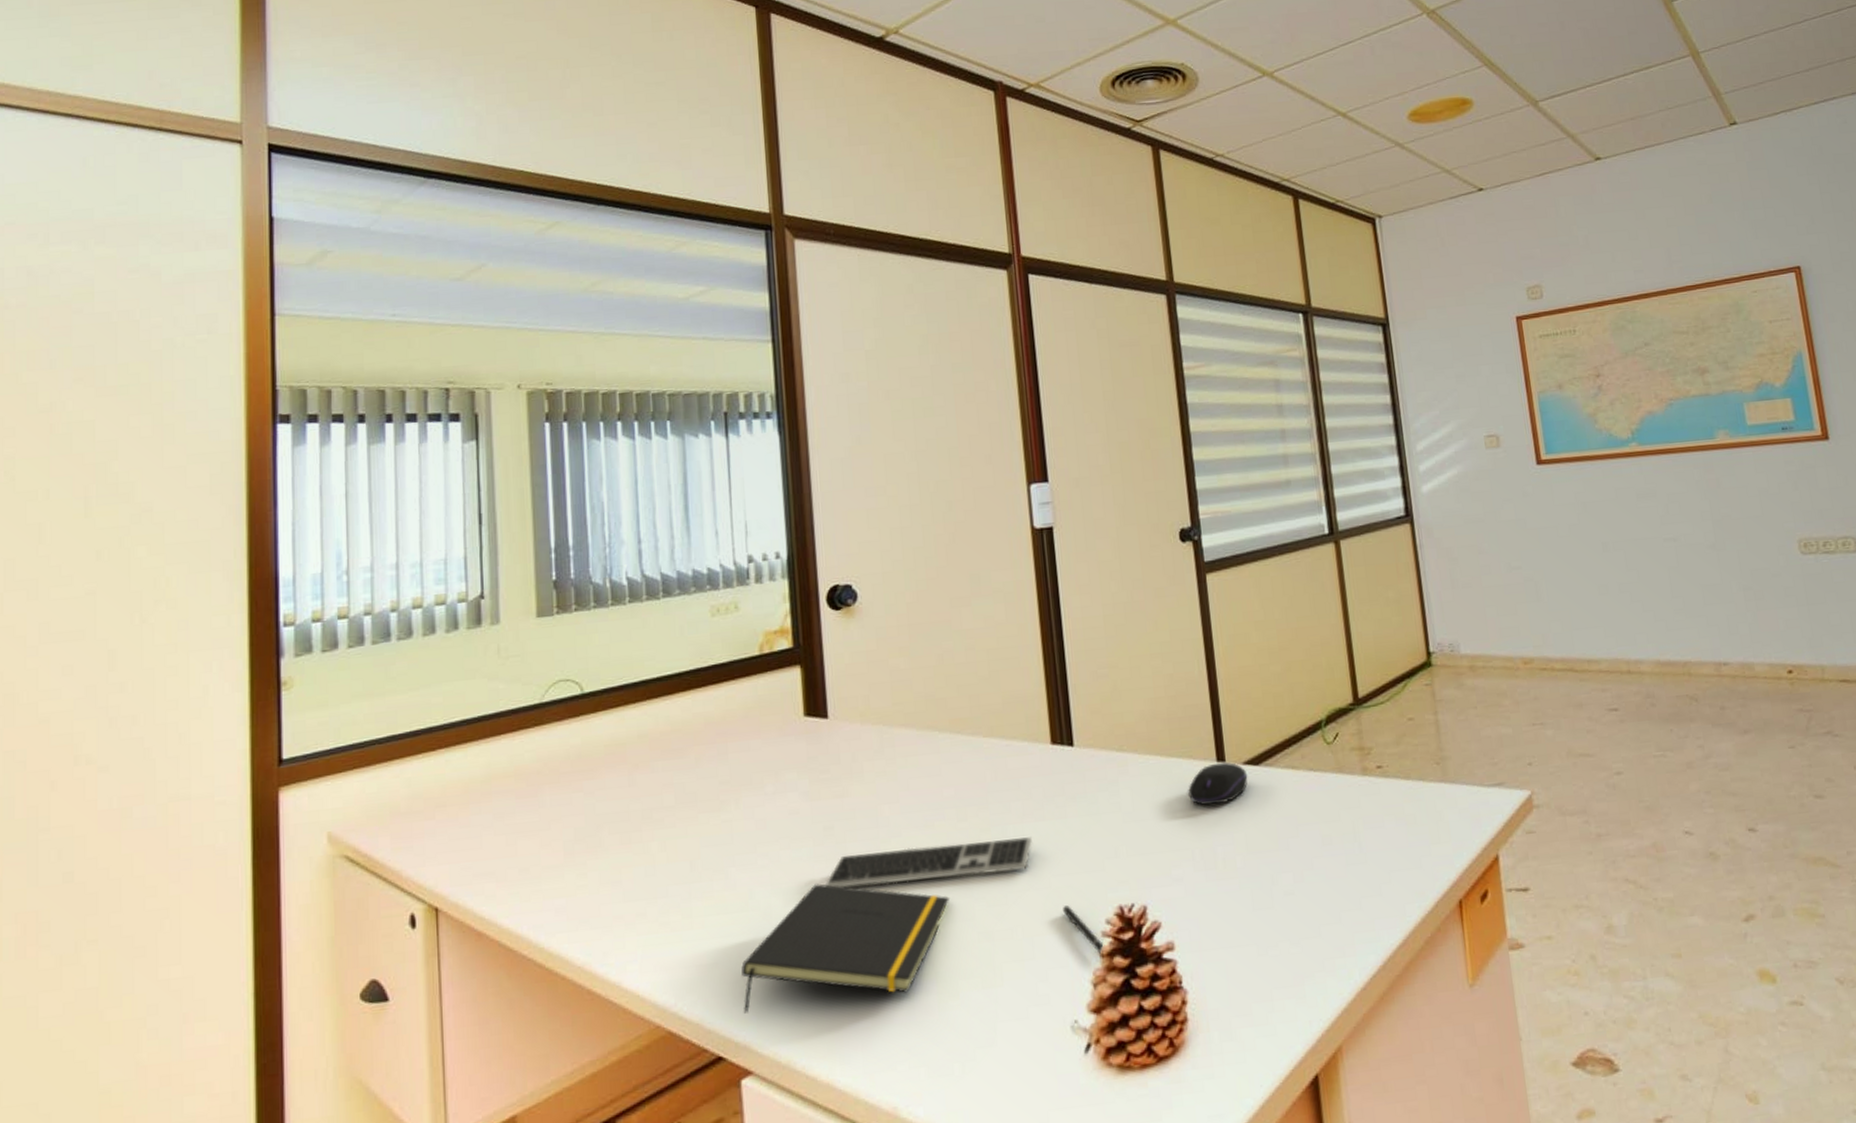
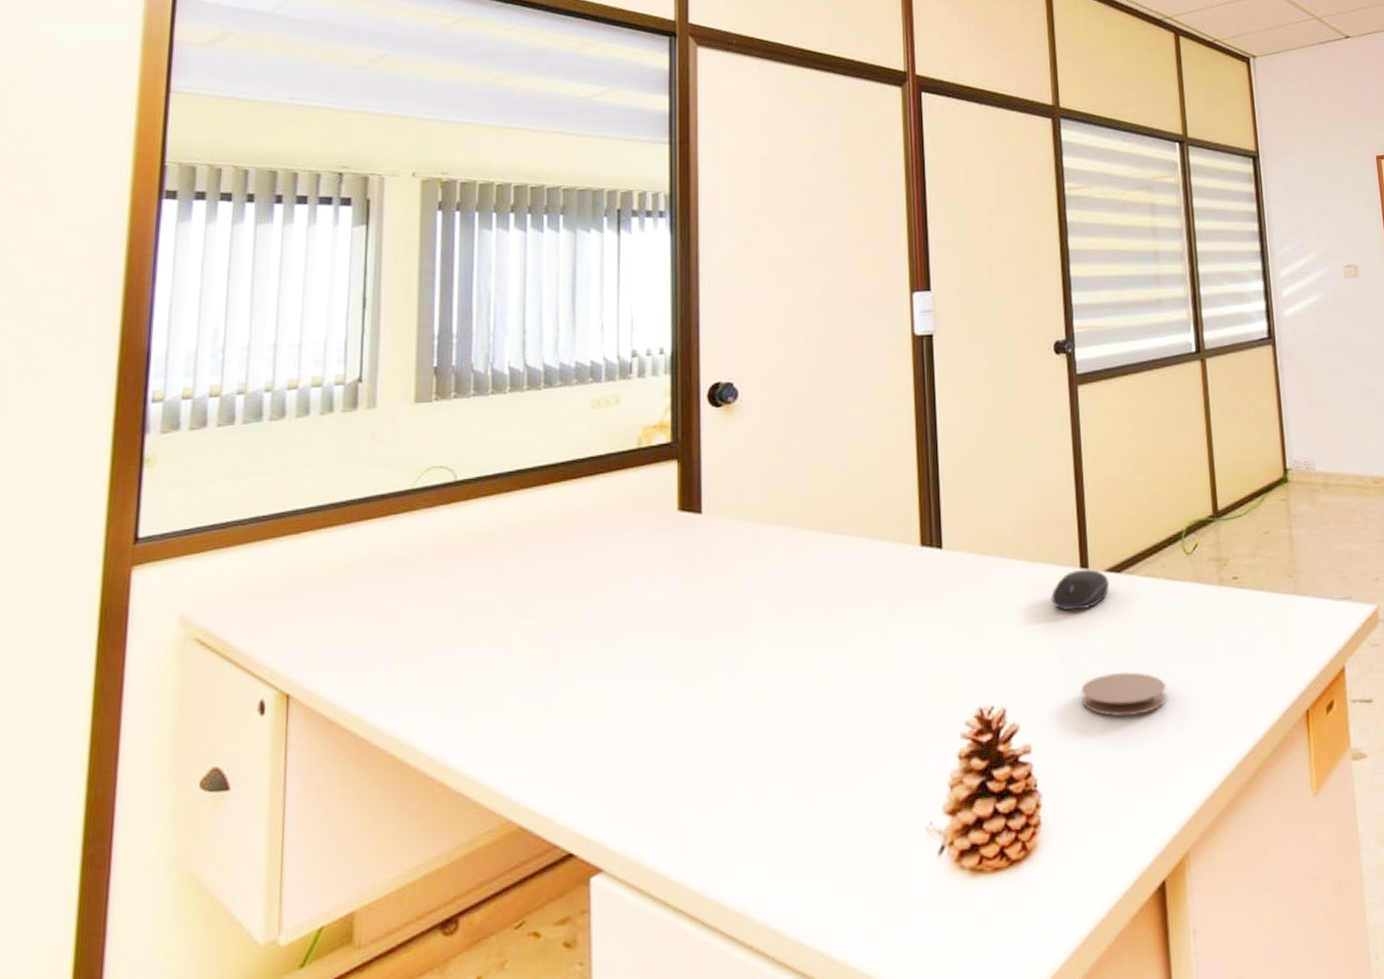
notepad: present [741,883,949,1014] -> none [598,679,812,809]
keyboard: present [825,837,1032,888] -> none [689,637,897,684]
pen: present [1063,905,1104,955] -> none [924,706,962,757]
coaster: none [1222,865,1313,912] -> present [1081,671,1167,717]

